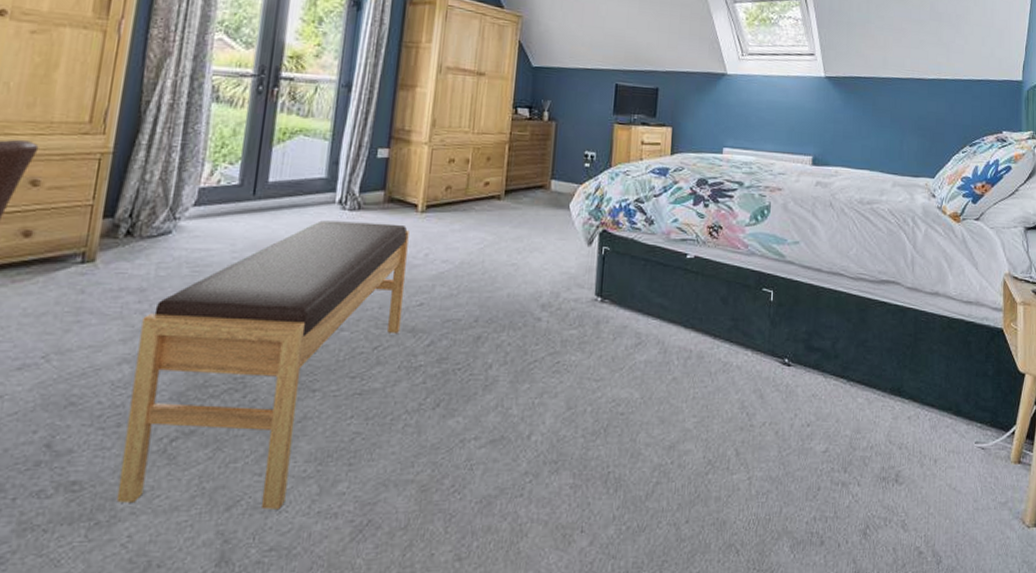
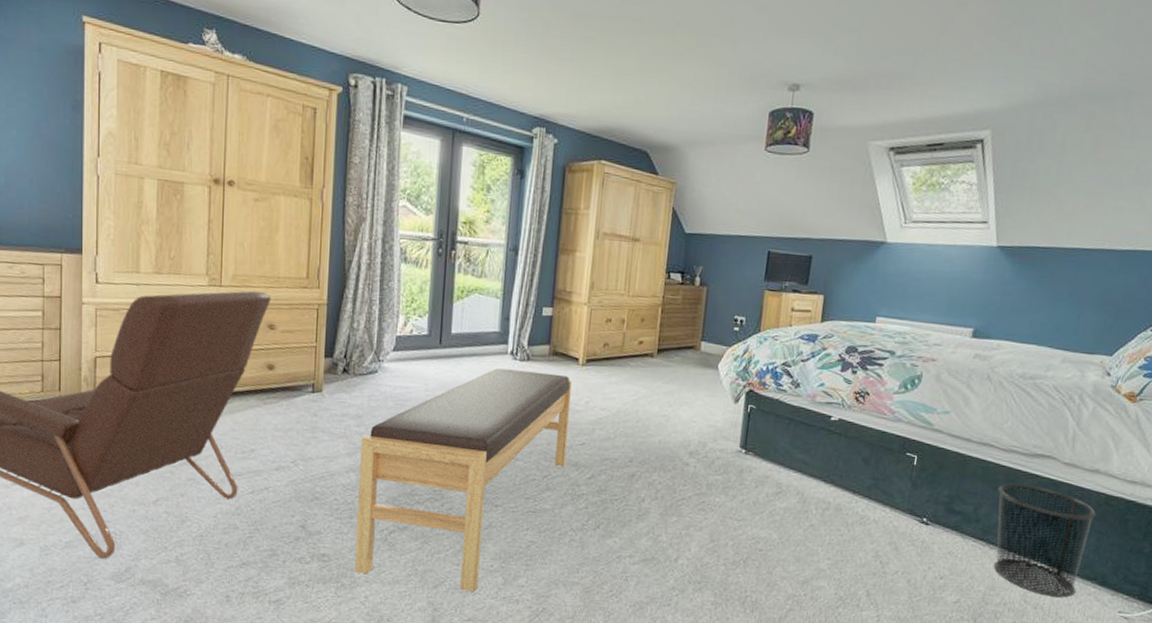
waste bin: none [851,313,942,434] -> present [994,483,1096,598]

